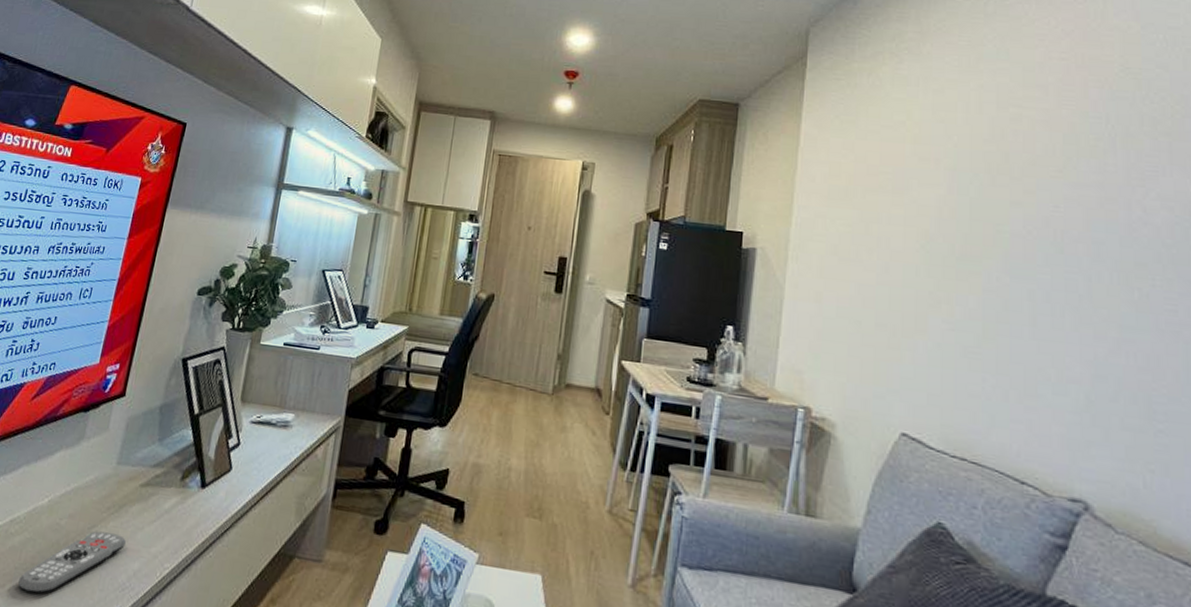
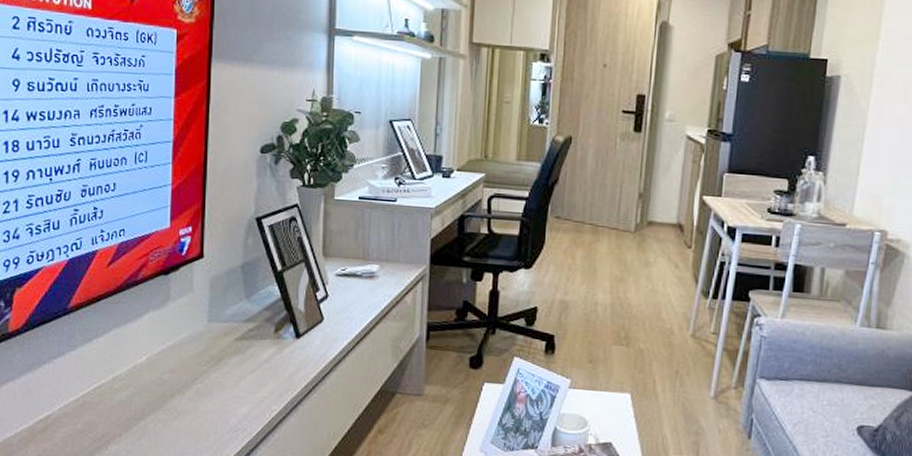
remote control: present [18,531,127,594] -> none [134,382,232,440]

